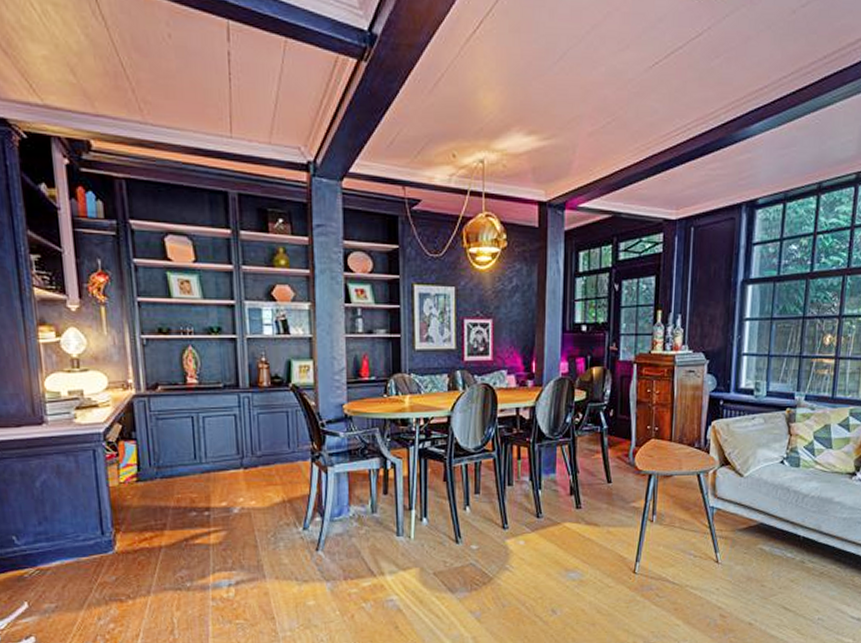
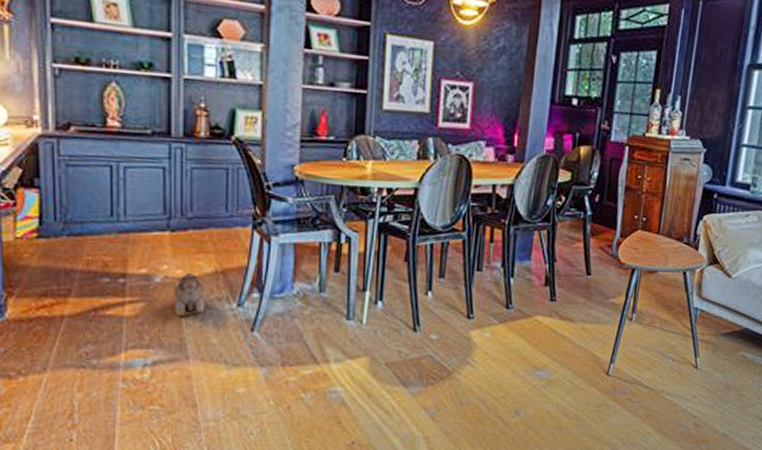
plush toy: none [250,502,276,541] -> present [173,272,205,316]

